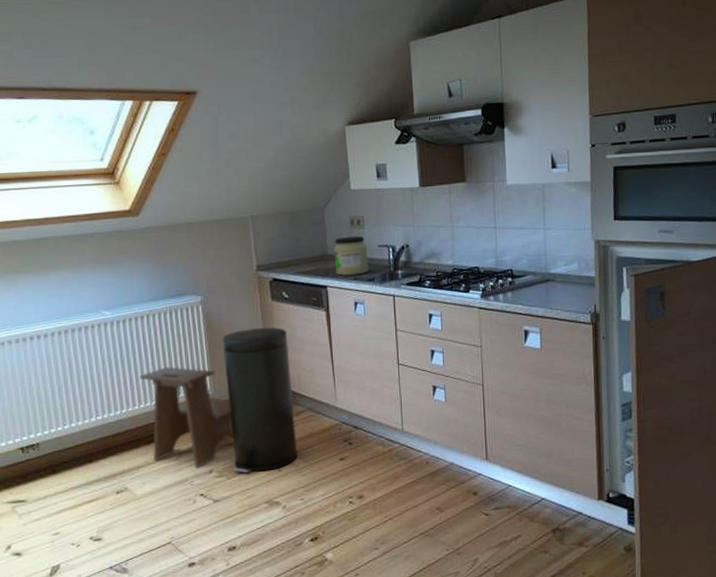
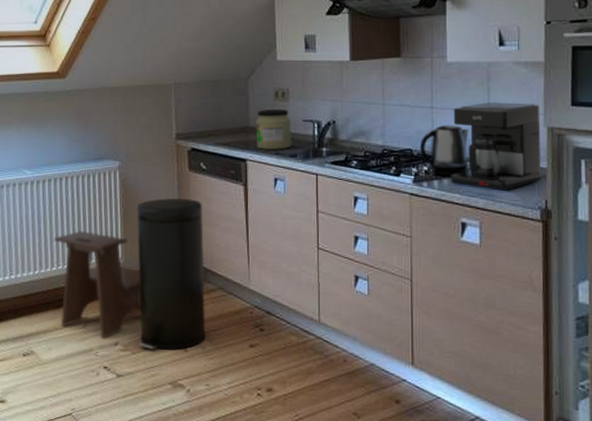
kettle: none [485,242,529,291] -> present [419,124,469,177]
coffee maker: none [513,219,591,300] -> present [450,102,542,191]

